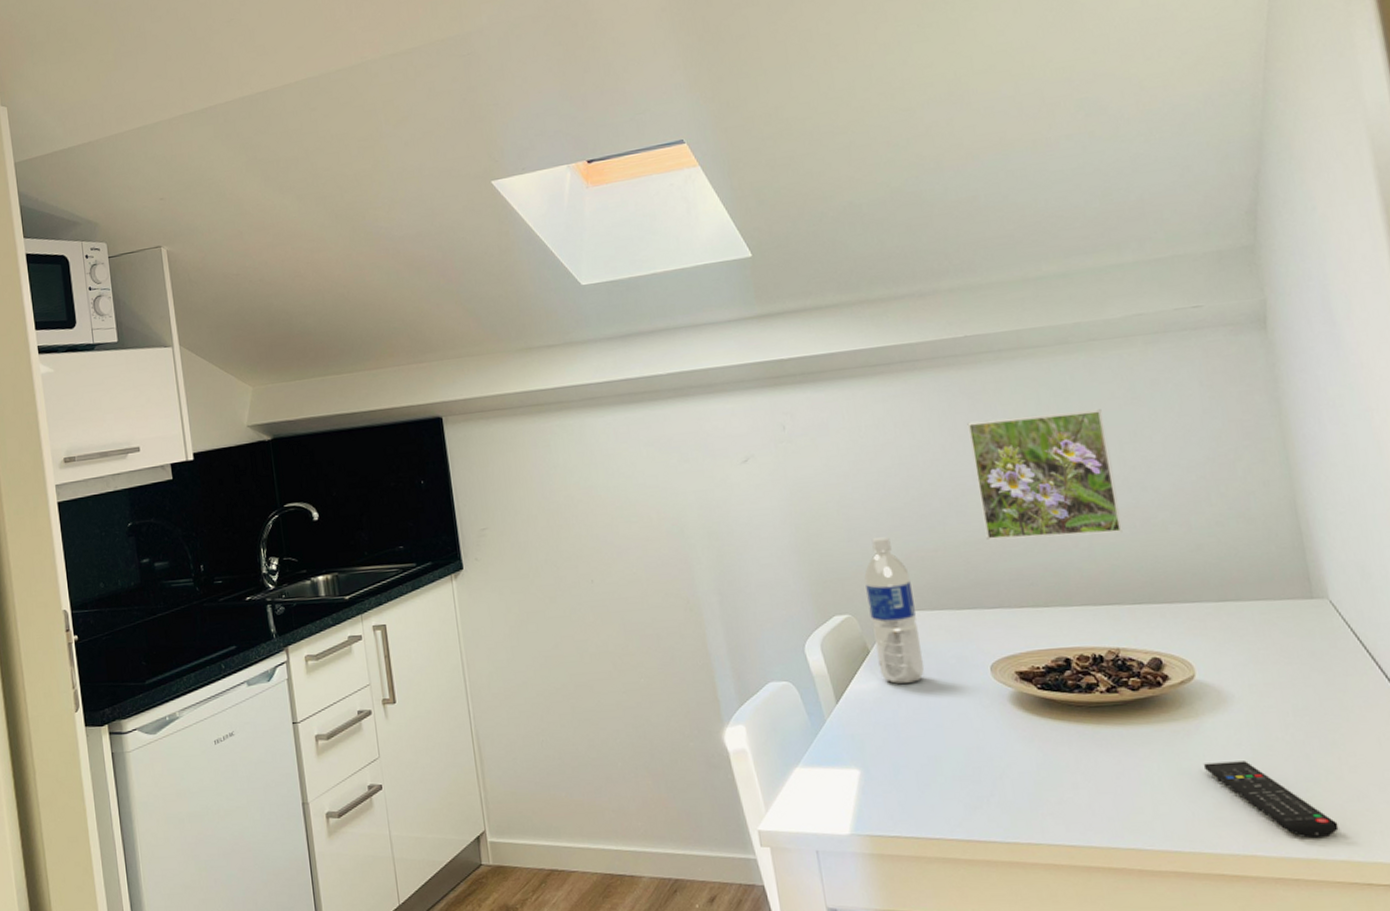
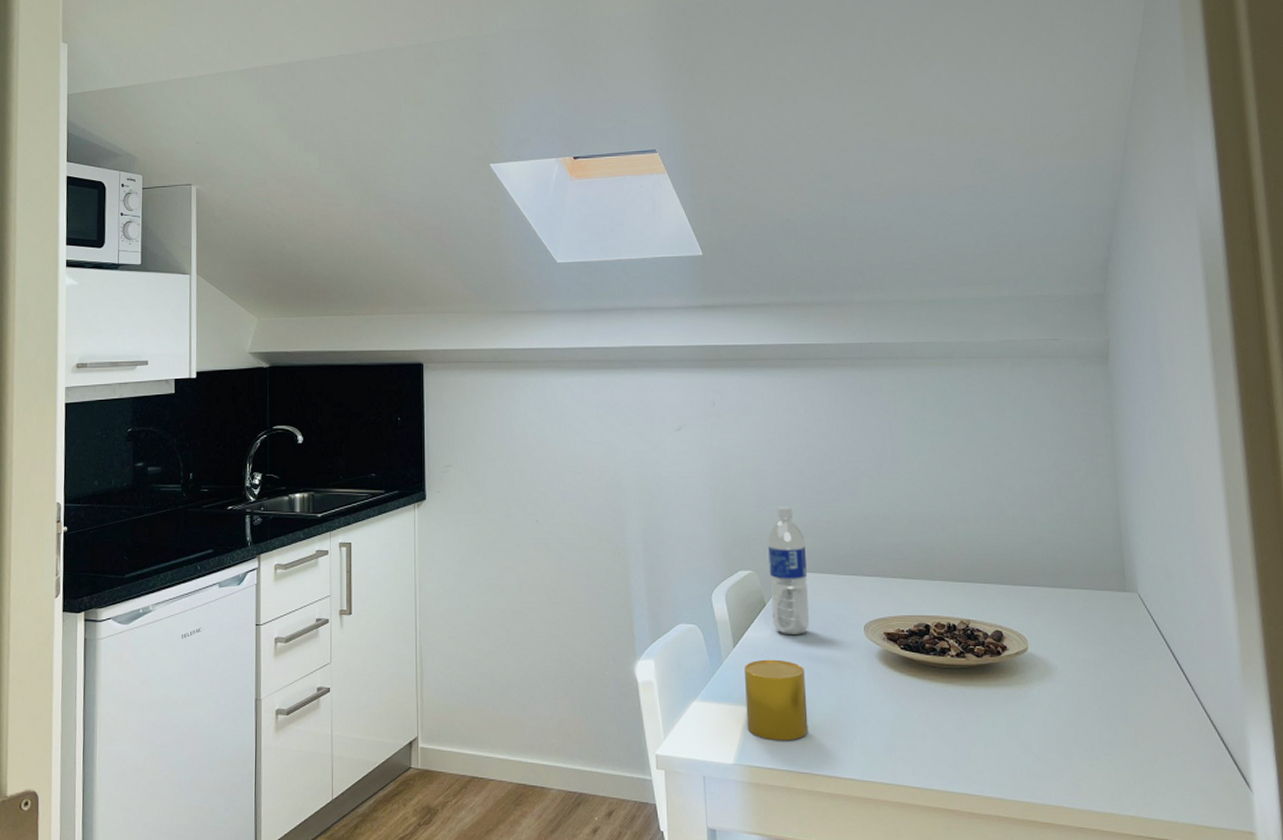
cup: none [852,713,935,805] -> present [745,659,808,741]
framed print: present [967,409,1123,541] -> none [865,415,981,522]
remote control: present [1203,761,1339,839] -> none [1028,724,1131,796]

